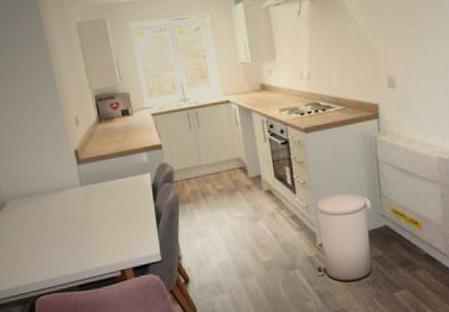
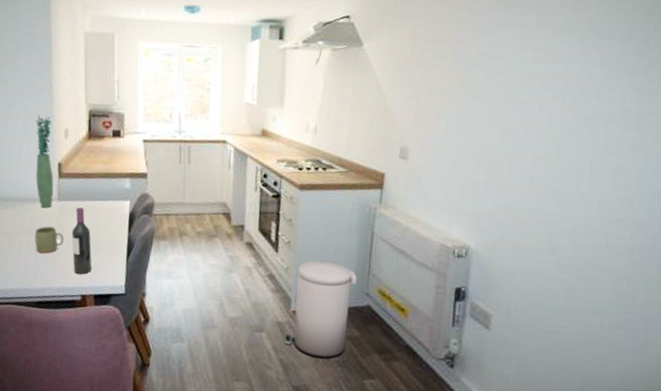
vase: none [45,108,76,196] -> present [35,114,54,208]
mug: none [65,212,94,239] -> present [34,226,64,254]
wine bottle: none [100,188,126,251] -> present [72,207,92,274]

